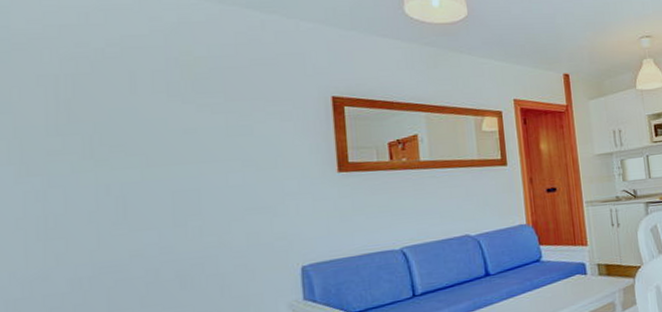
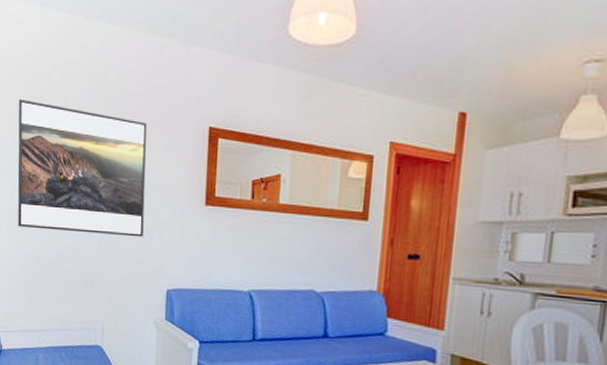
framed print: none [50,77,262,232] -> present [18,98,147,237]

